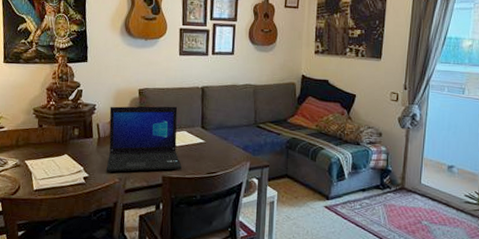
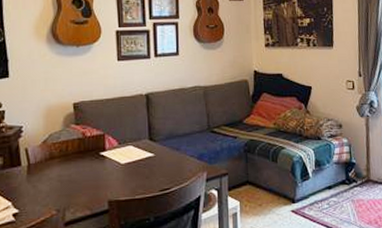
laptop: present [106,106,182,172] -> none [40,119,130,204]

